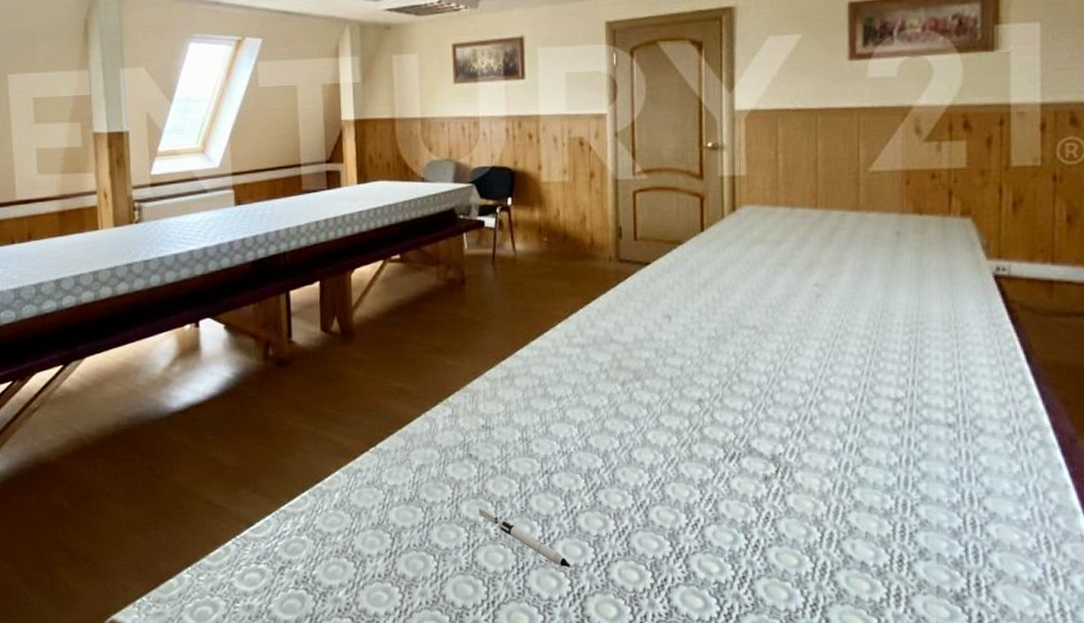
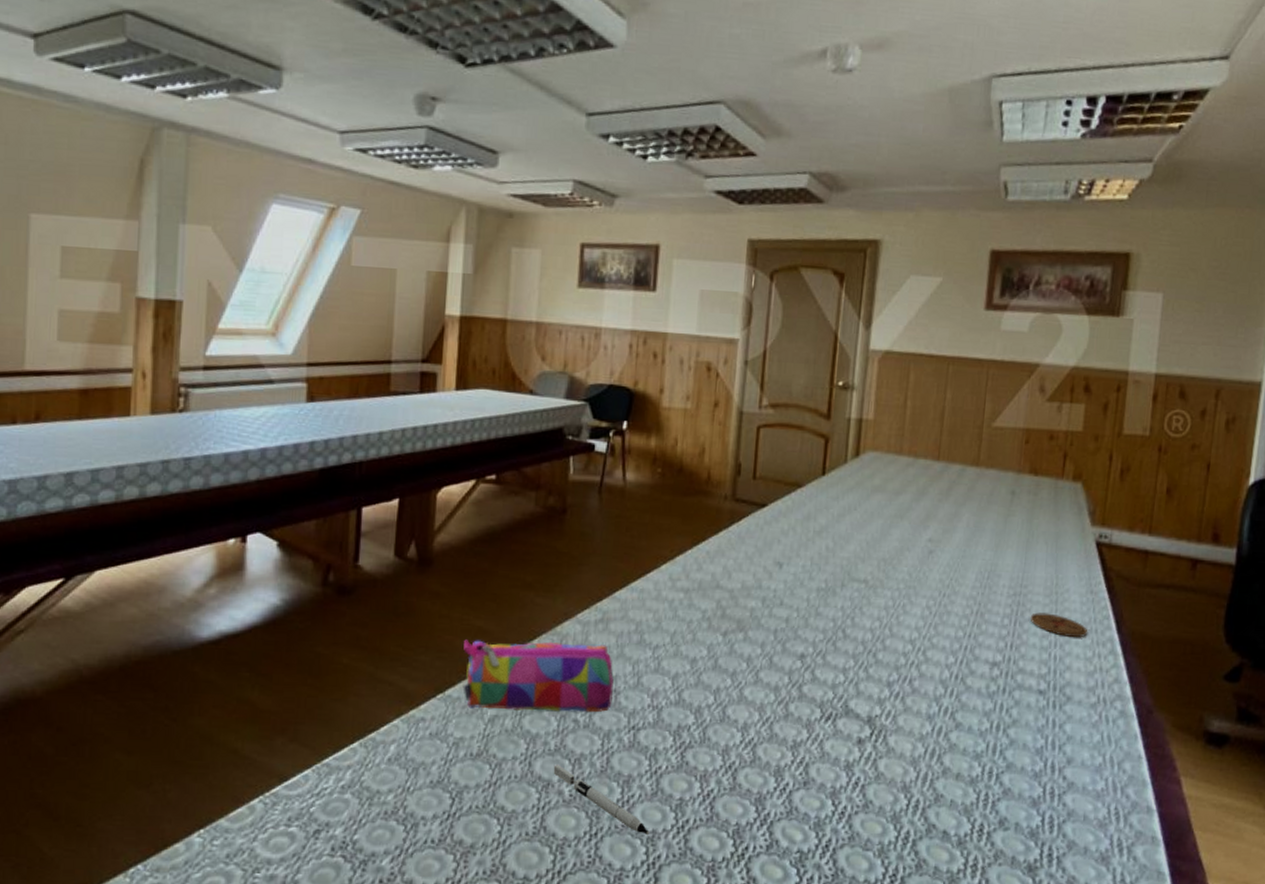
pencil case: none [388,398,525,460] -> present [463,639,614,713]
coaster: none [930,348,995,371] -> present [1030,612,1088,638]

